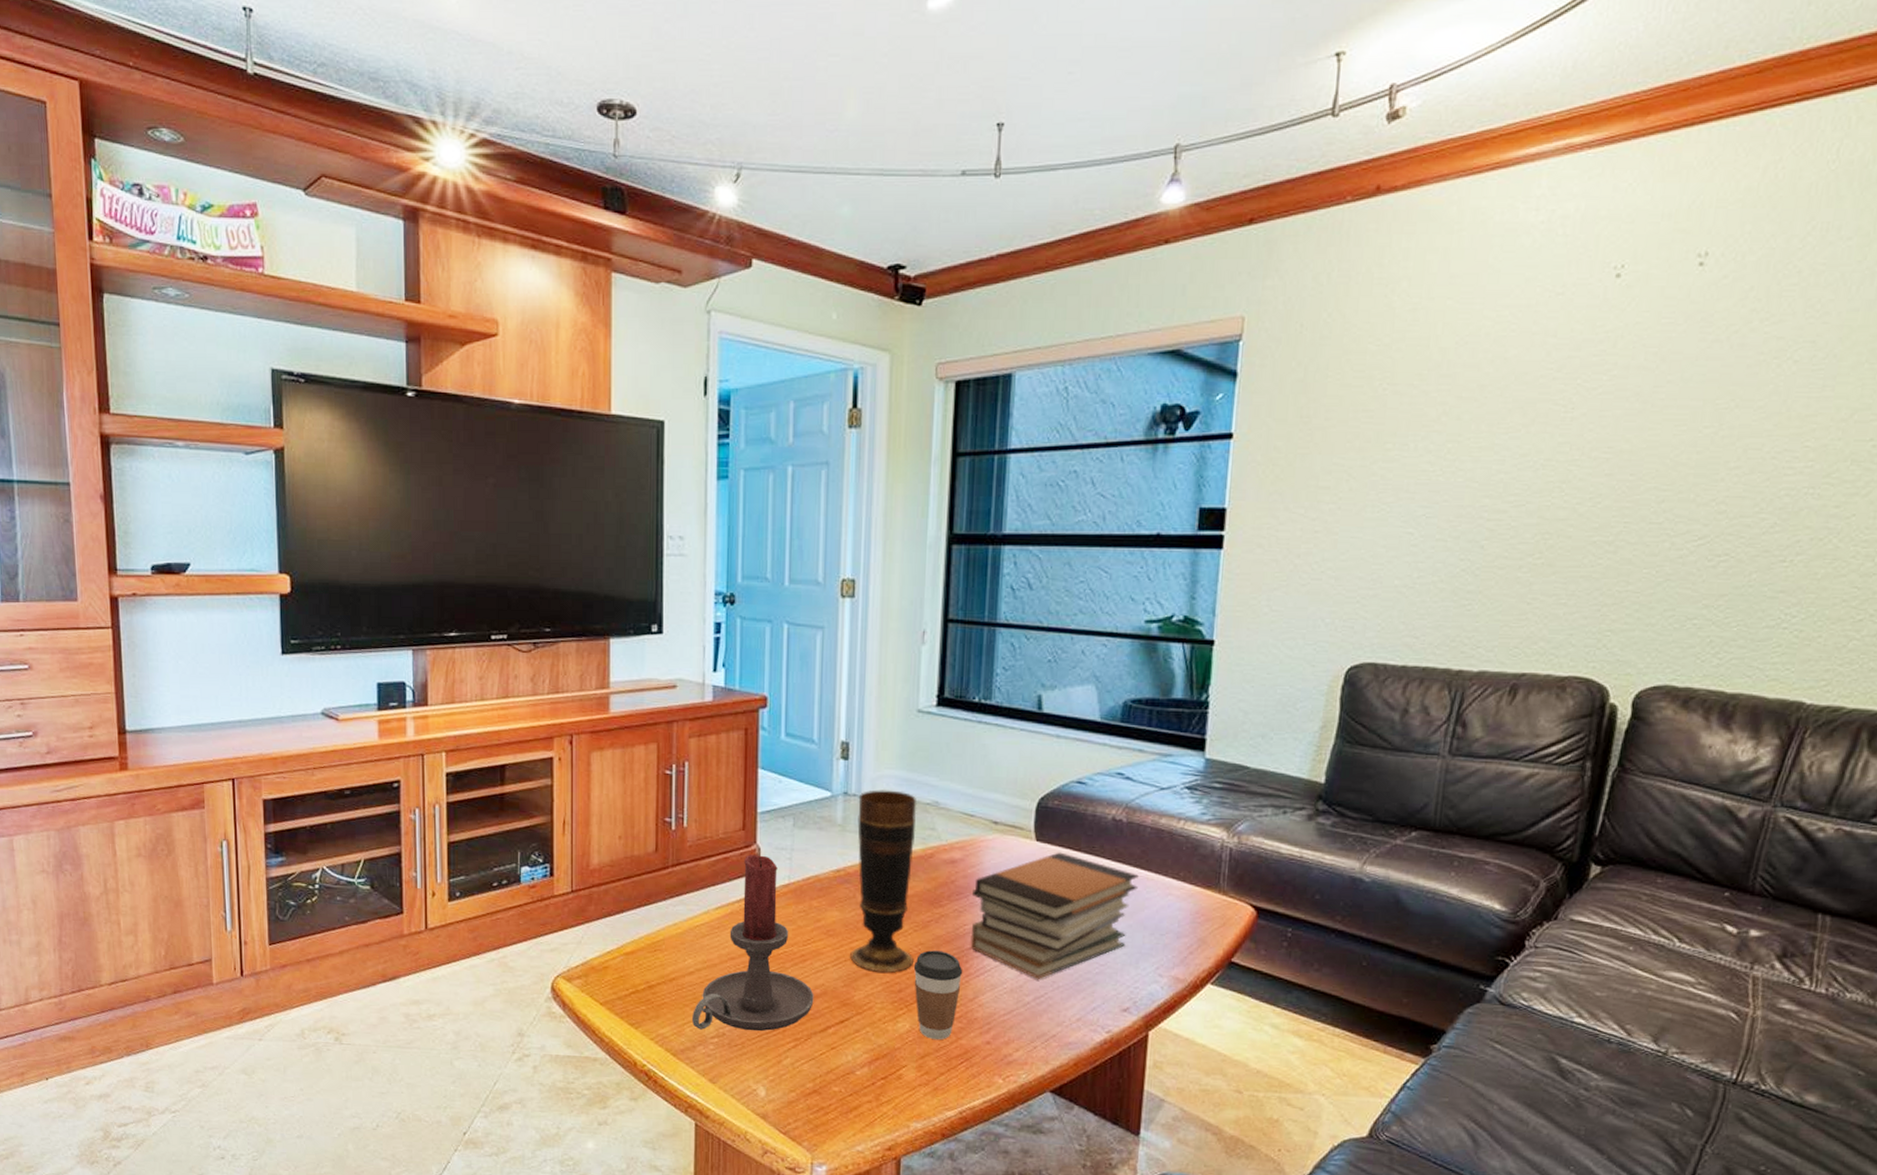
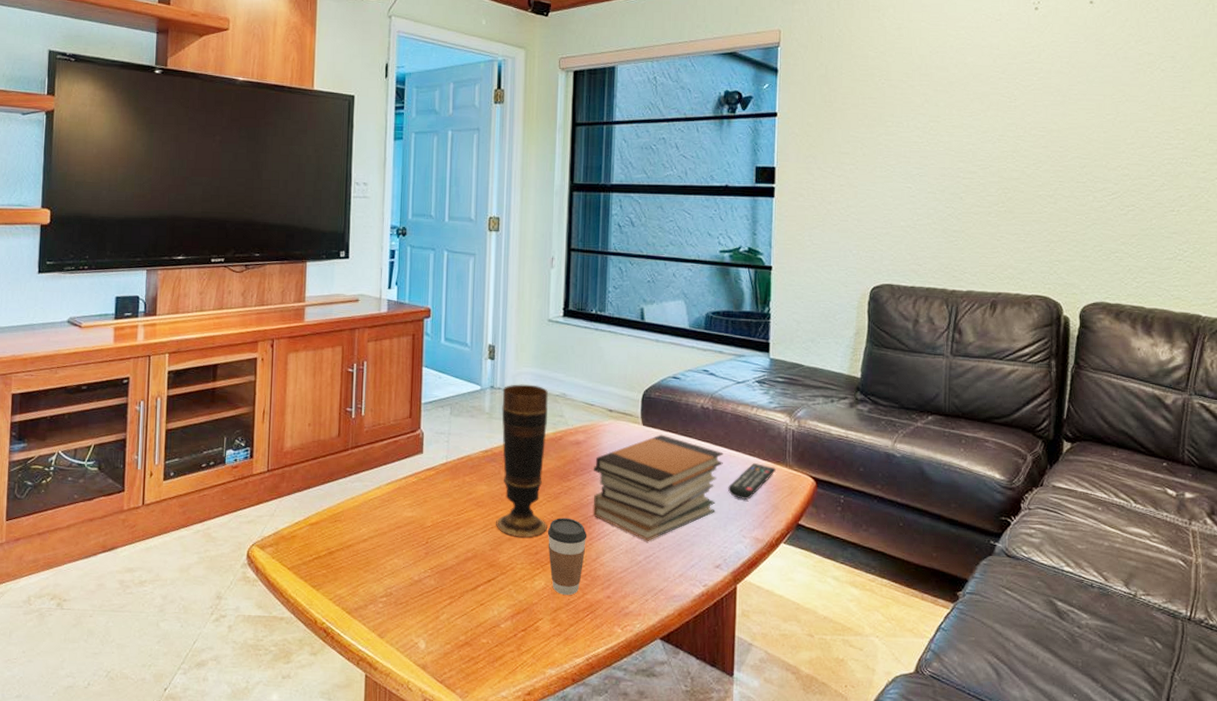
candle holder: present [692,854,814,1032] -> none [365,438,466,591]
remote control: none [1142,888,1206,933] -> present [728,463,776,501]

